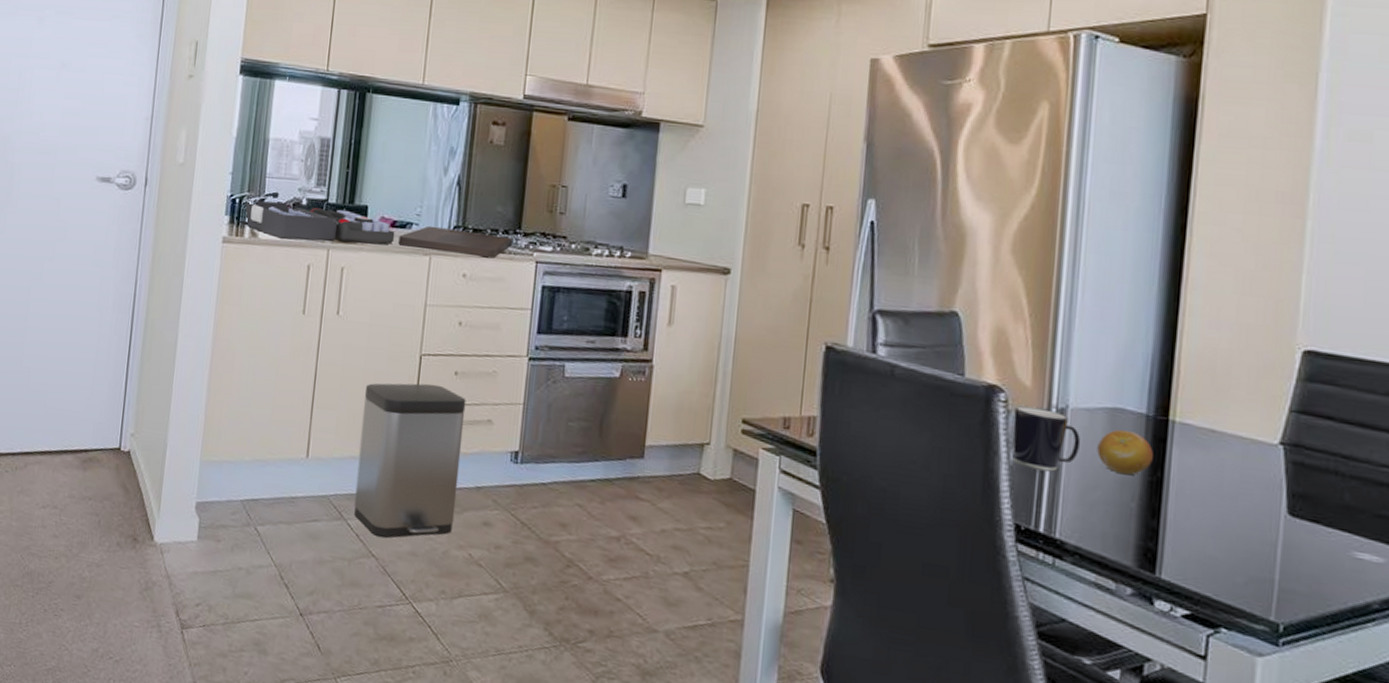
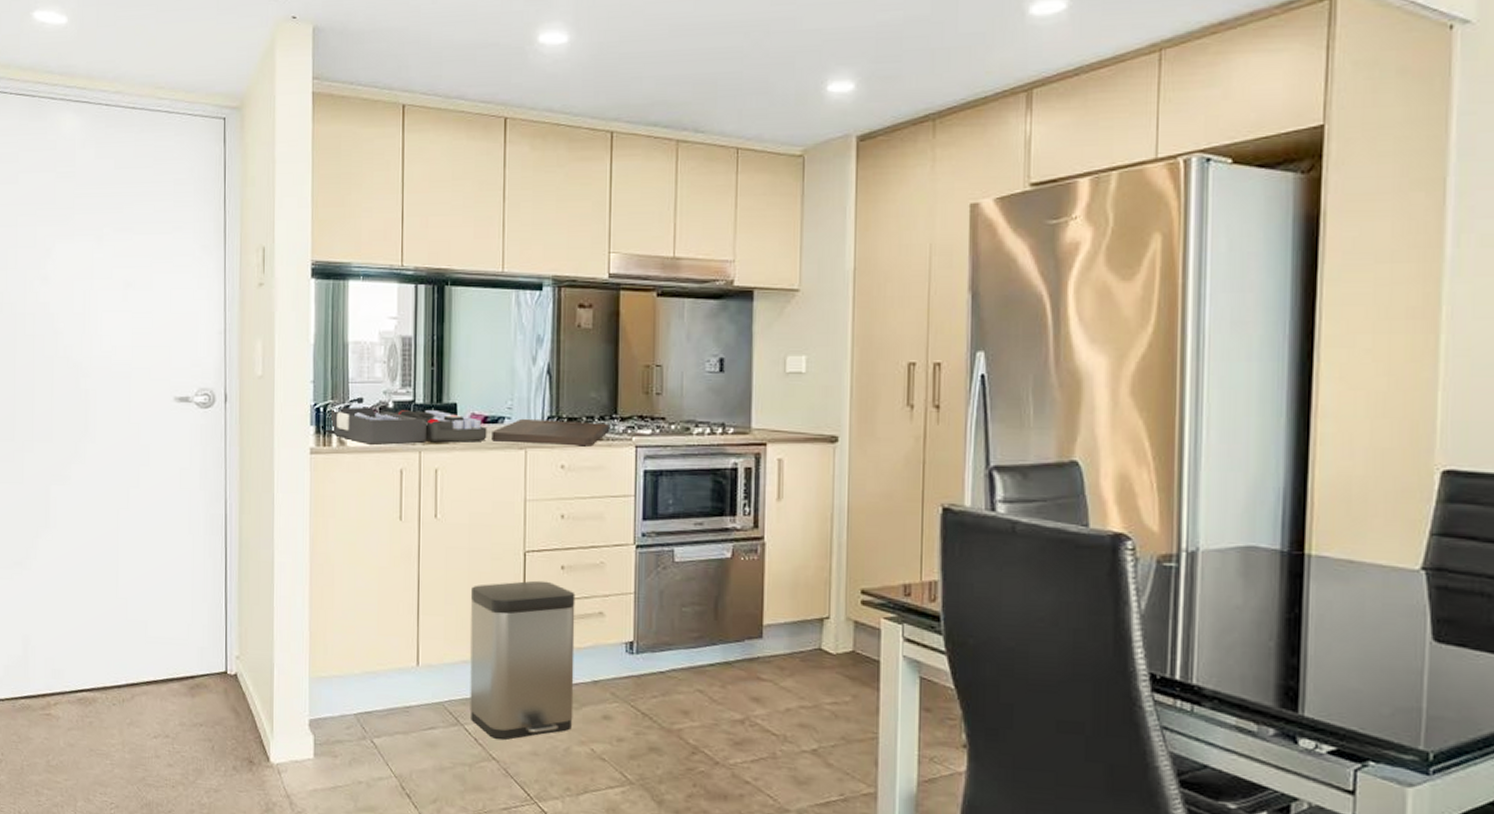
mug: present [1012,406,1081,473] -> none [1142,552,1214,619]
fruit: present [1097,429,1153,475] -> none [1231,569,1290,614]

